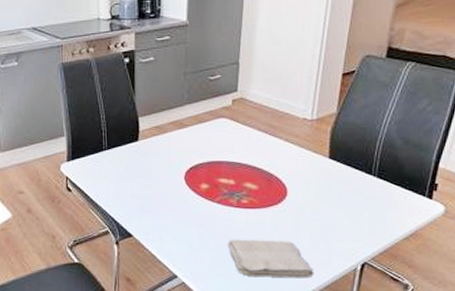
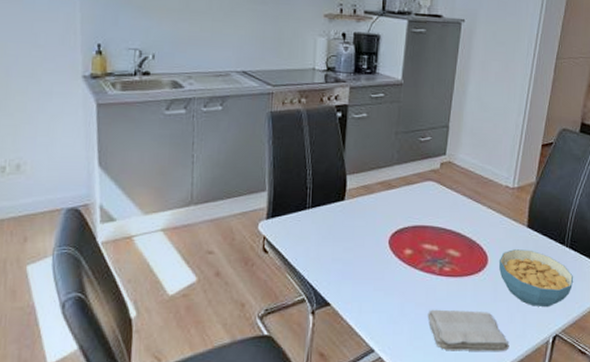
cereal bowl: none [300,180,383,237] -> present [499,249,574,308]

